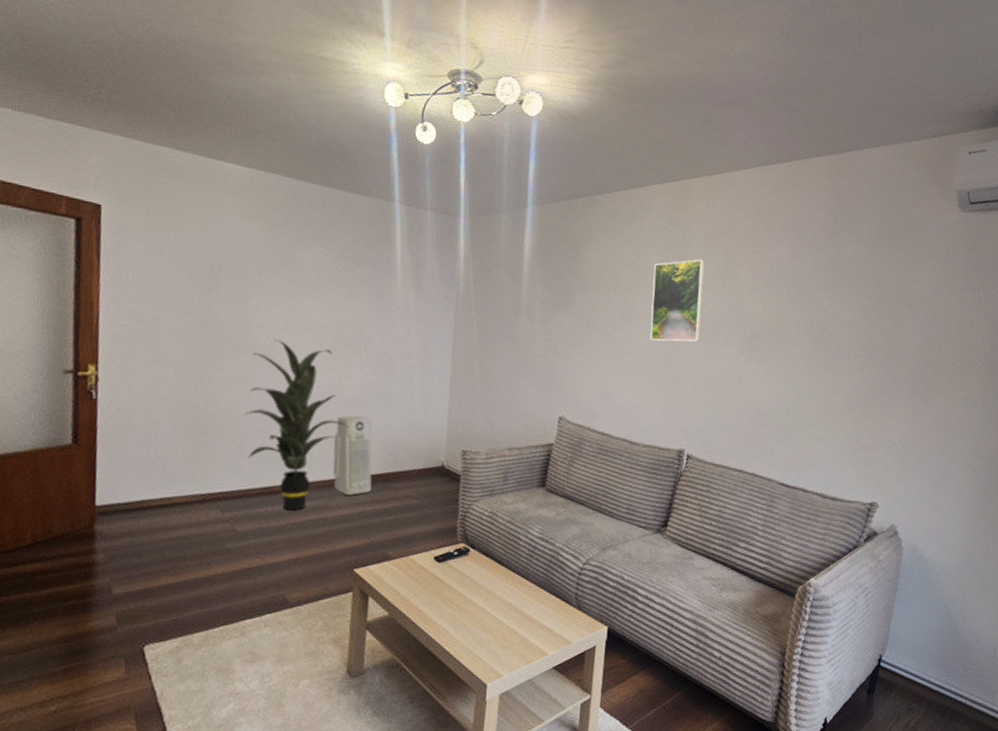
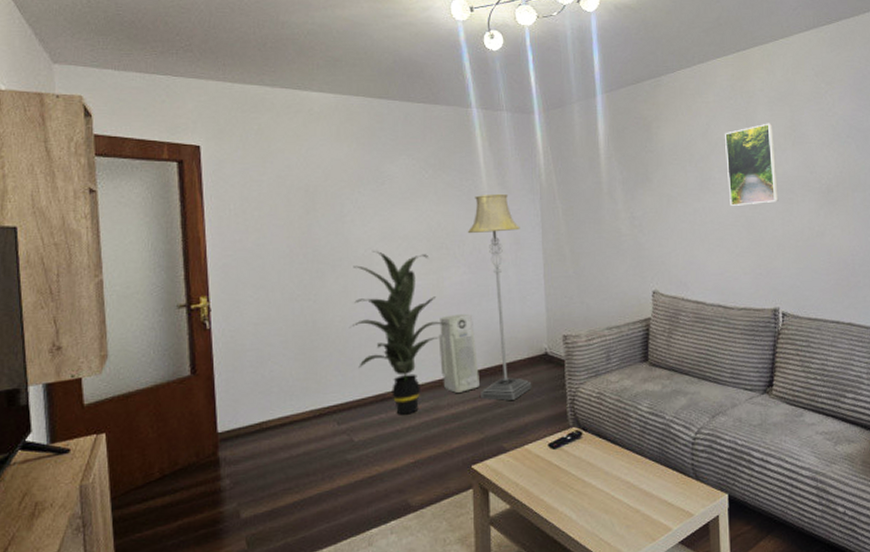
floor lamp: none [371,295,431,509] -> present [467,193,532,401]

